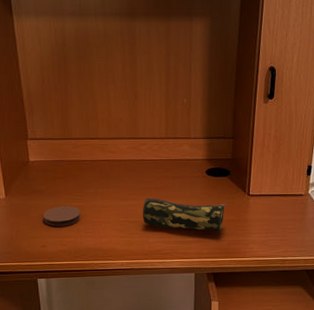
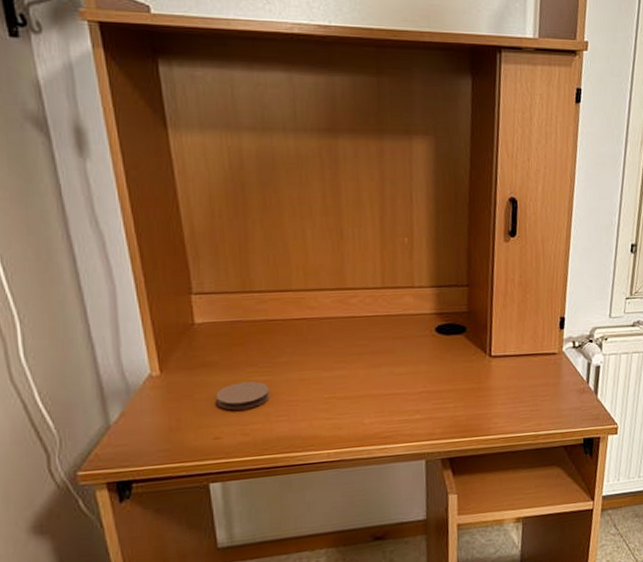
pencil case: present [142,197,227,231] -> none [353,365,464,405]

